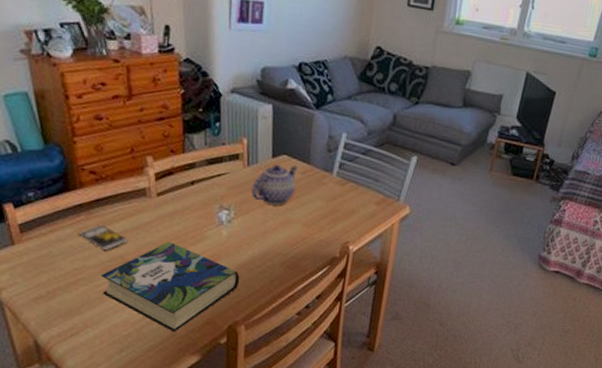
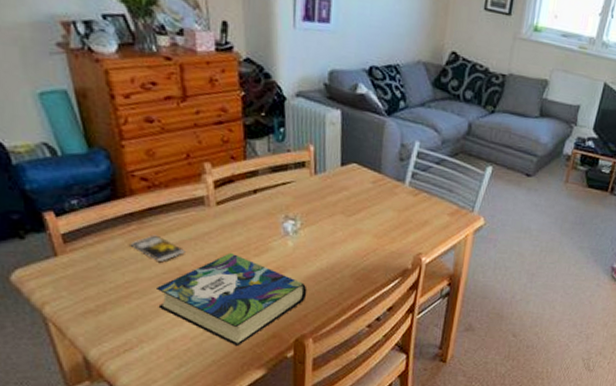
teapot: present [251,164,298,205] -> none [318,172,369,215]

